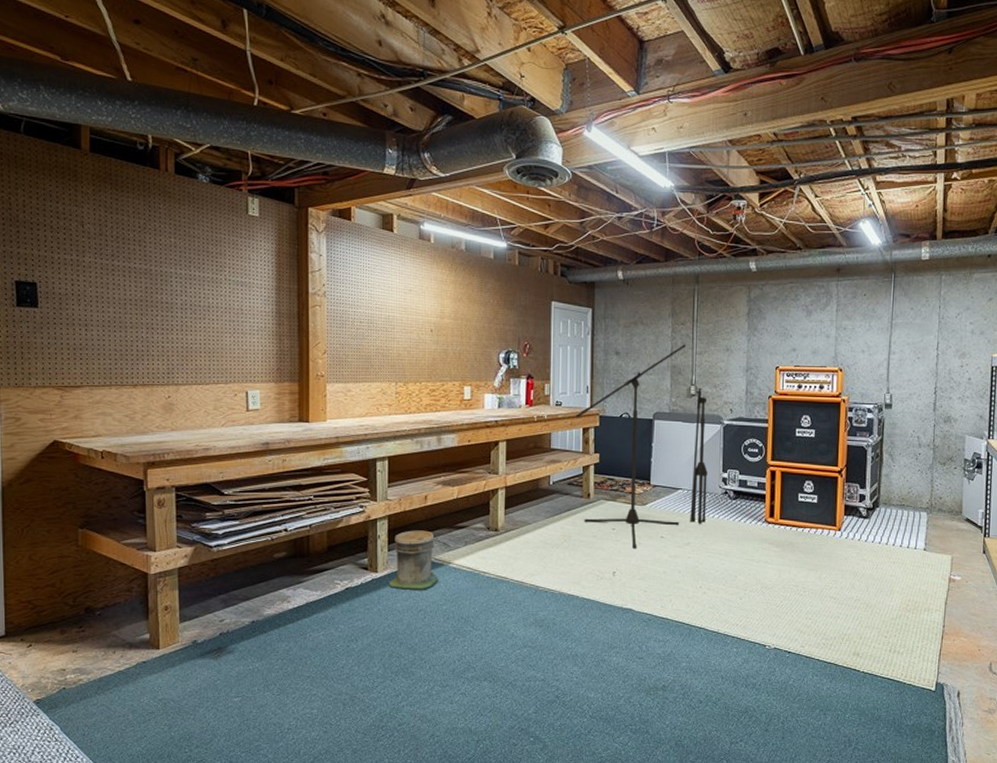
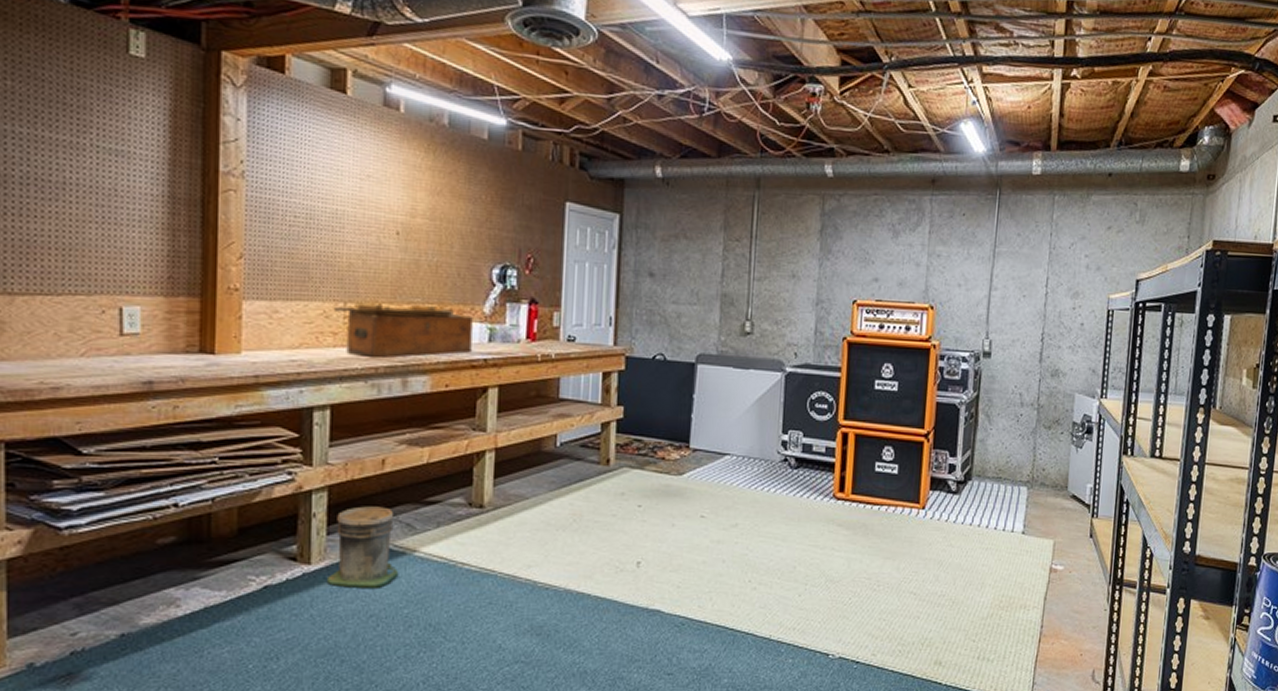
tool box: none [389,383,486,423] -> present [335,304,473,359]
microphone stand: present [575,344,708,548] -> none [593,266,766,531]

